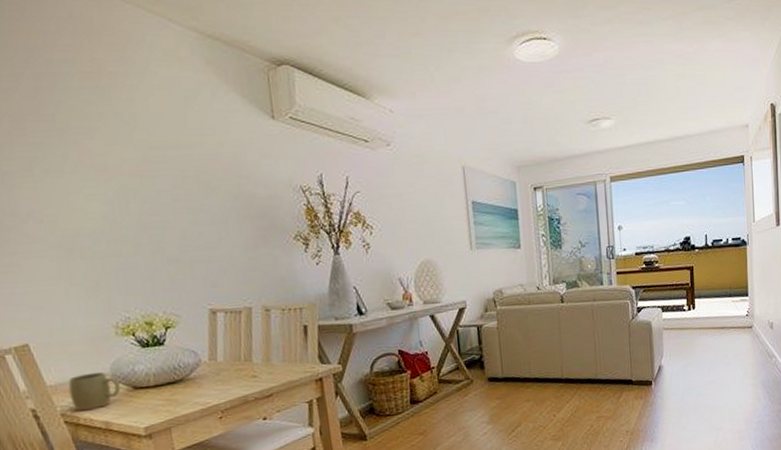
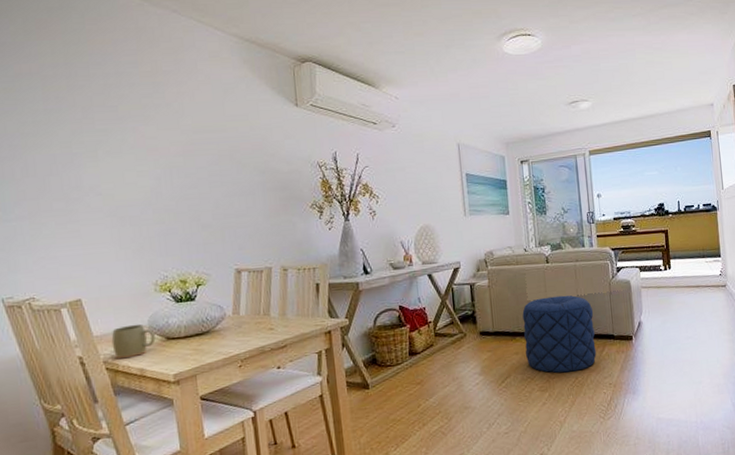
pouf: none [534,337,613,421] -> present [522,295,597,373]

